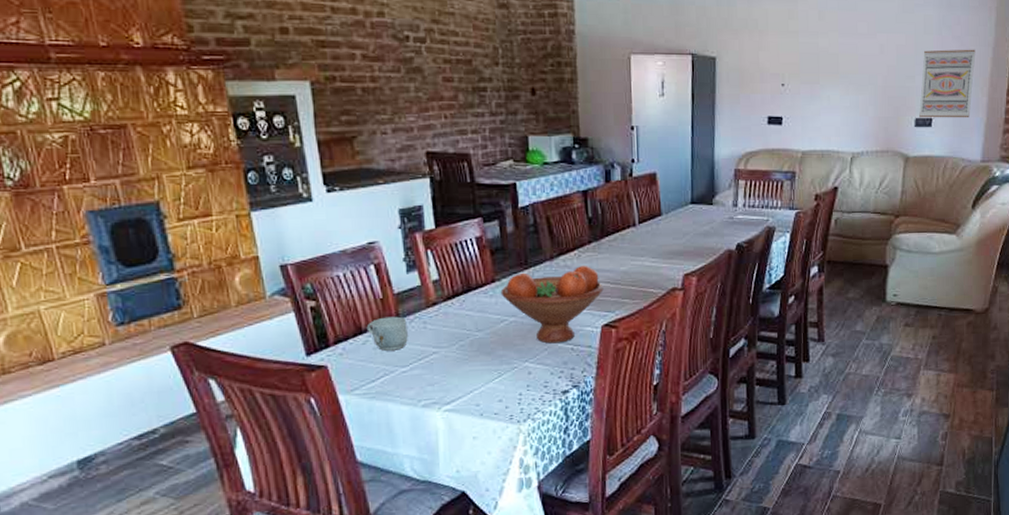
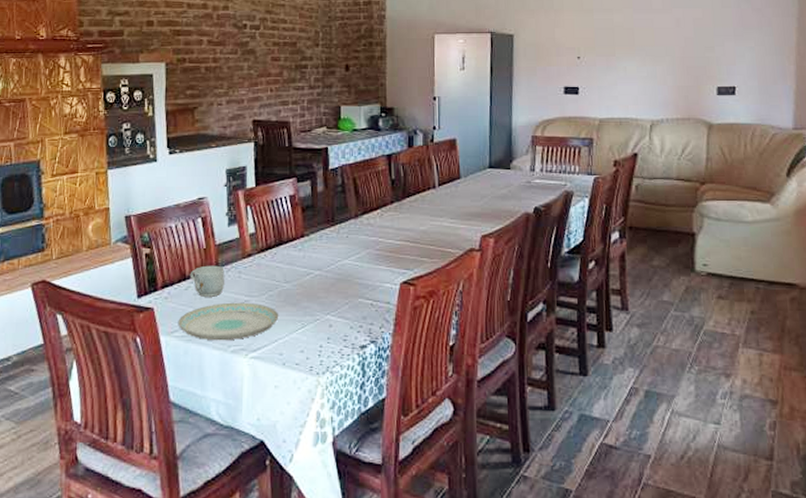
plate: none [357,354,472,396] -> present [178,302,278,341]
fruit bowl: present [500,265,604,344] -> none [308,223,403,298]
wall art: present [919,49,976,118] -> none [720,20,779,87]

